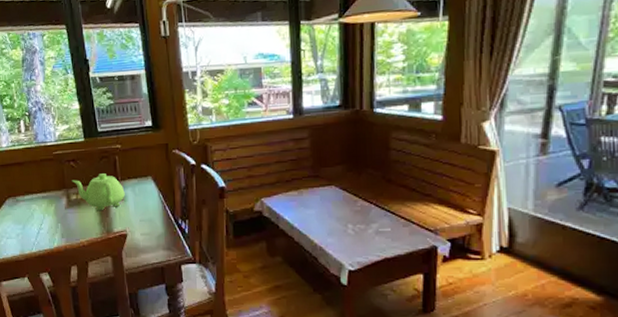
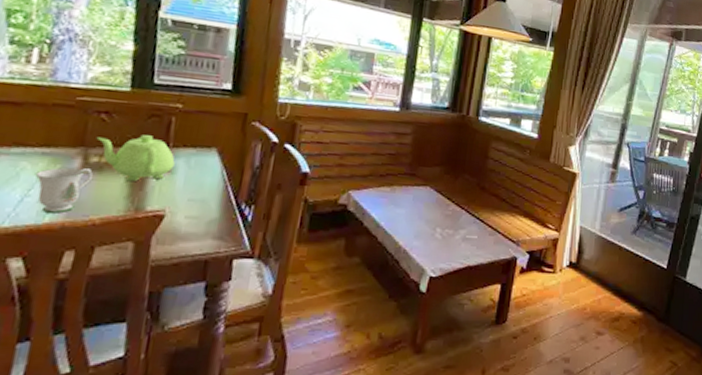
mug: none [43,205,75,240] -> present [36,167,93,214]

